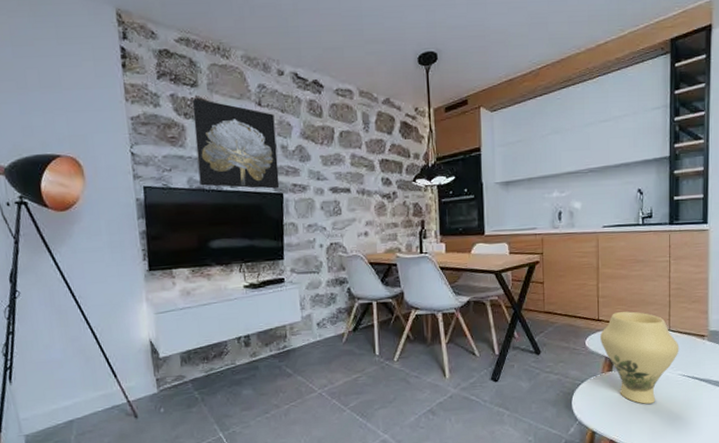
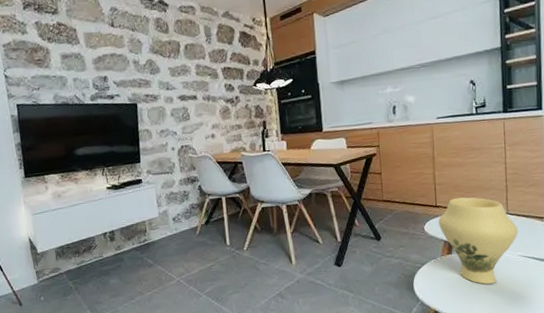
wall art: present [192,98,280,189] -> none [54,24,134,101]

